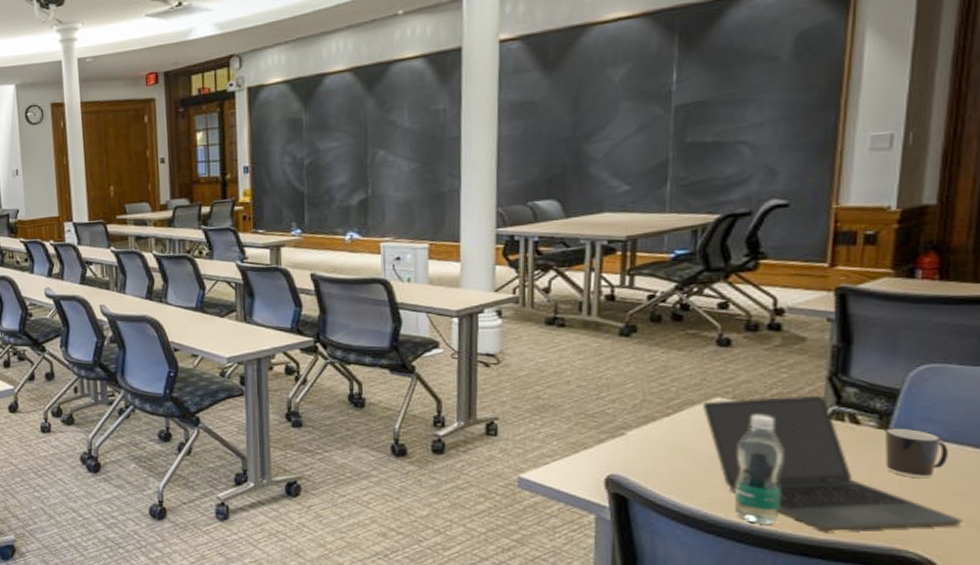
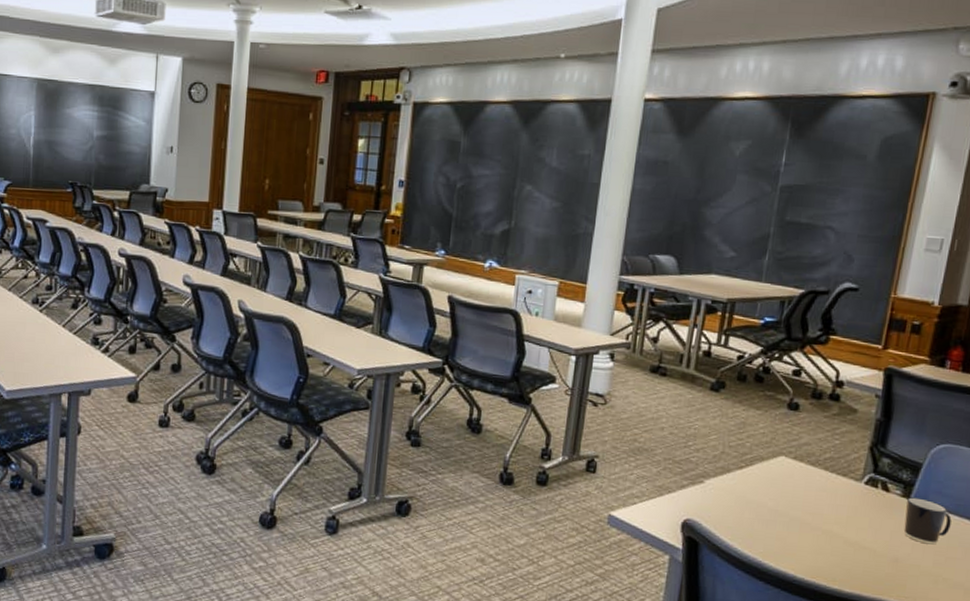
laptop: present [701,396,962,531] -> none [769,458,955,588]
bottle: present [734,415,784,524] -> none [783,475,829,576]

